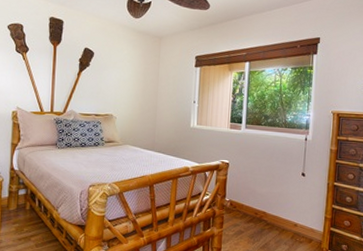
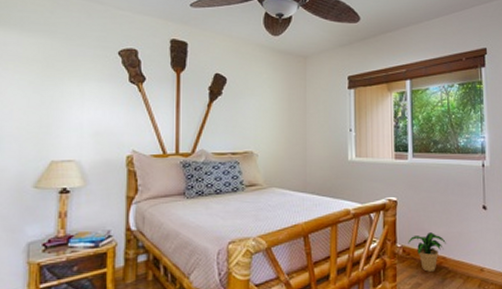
potted plant: none [235,191,267,223] -> present [408,232,446,272]

